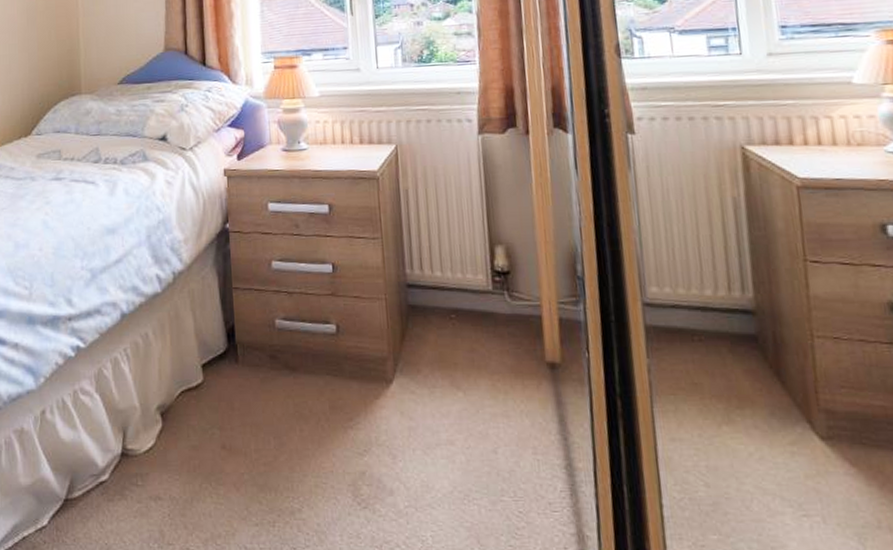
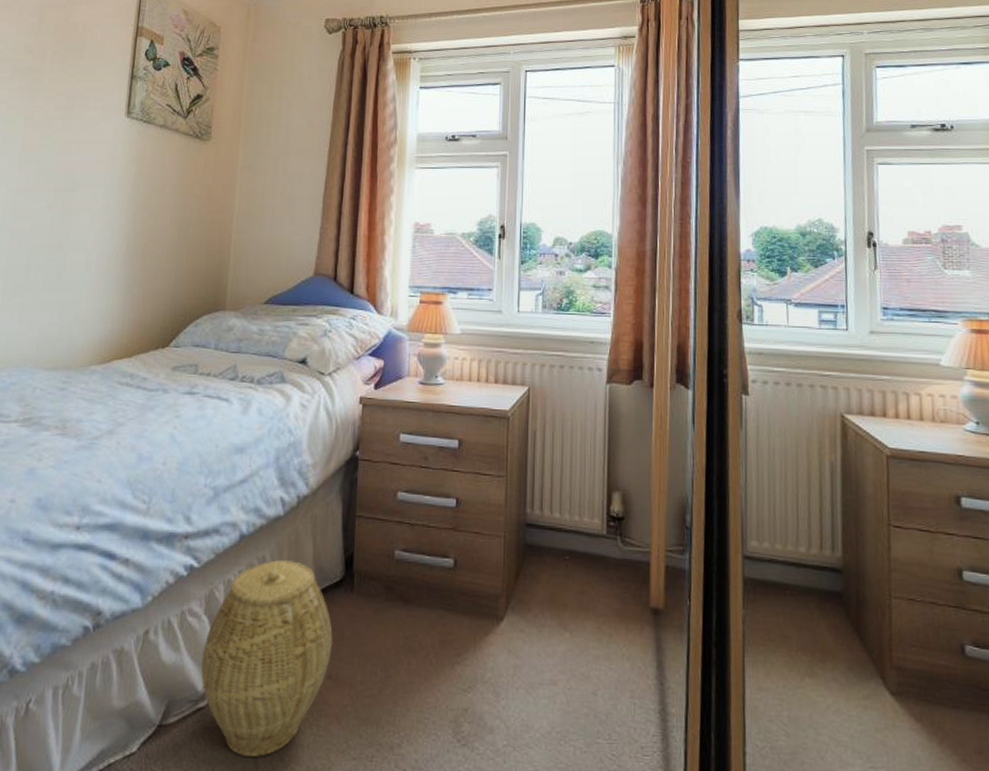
woven basket: none [98,336,223,526] -> present [201,560,333,757]

